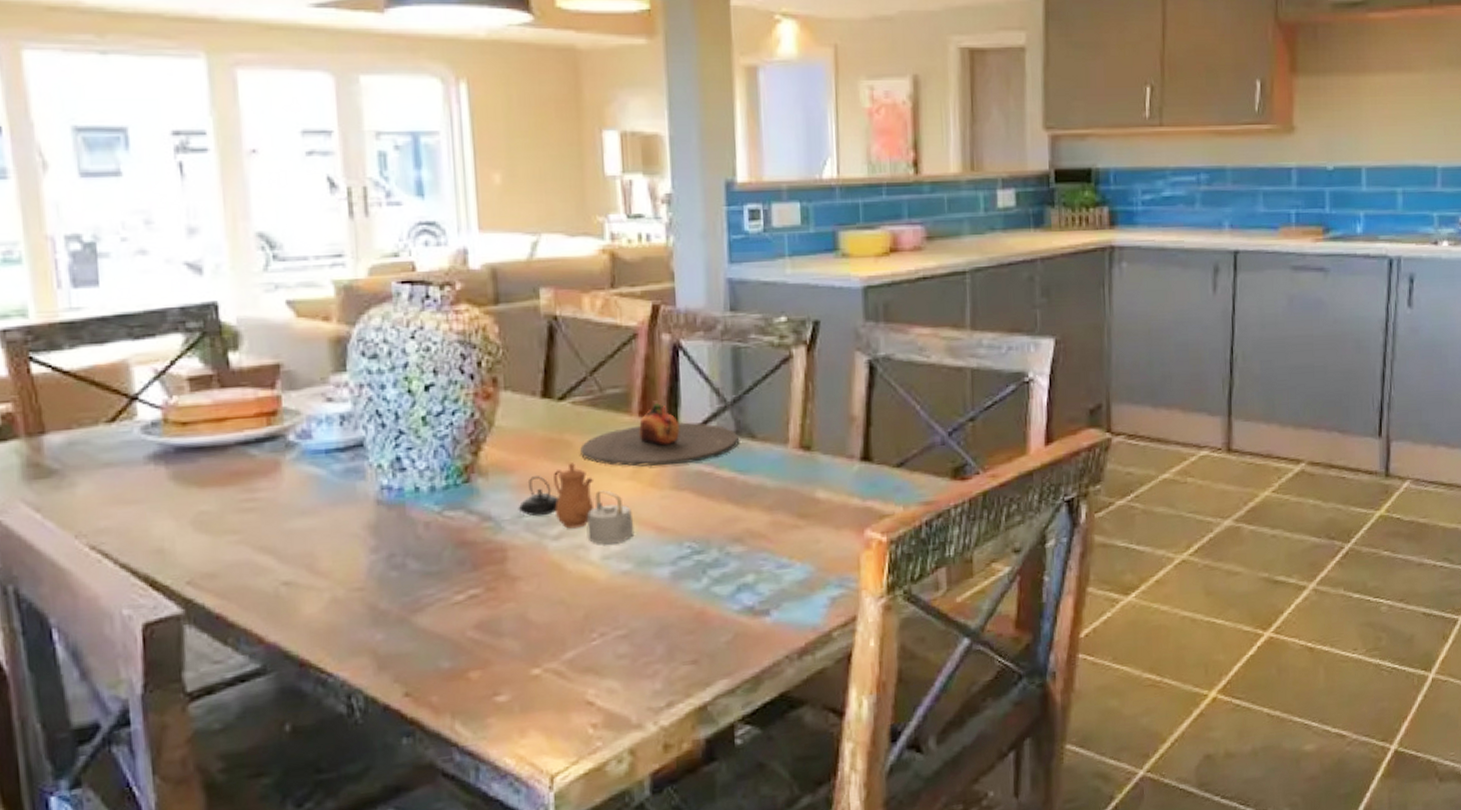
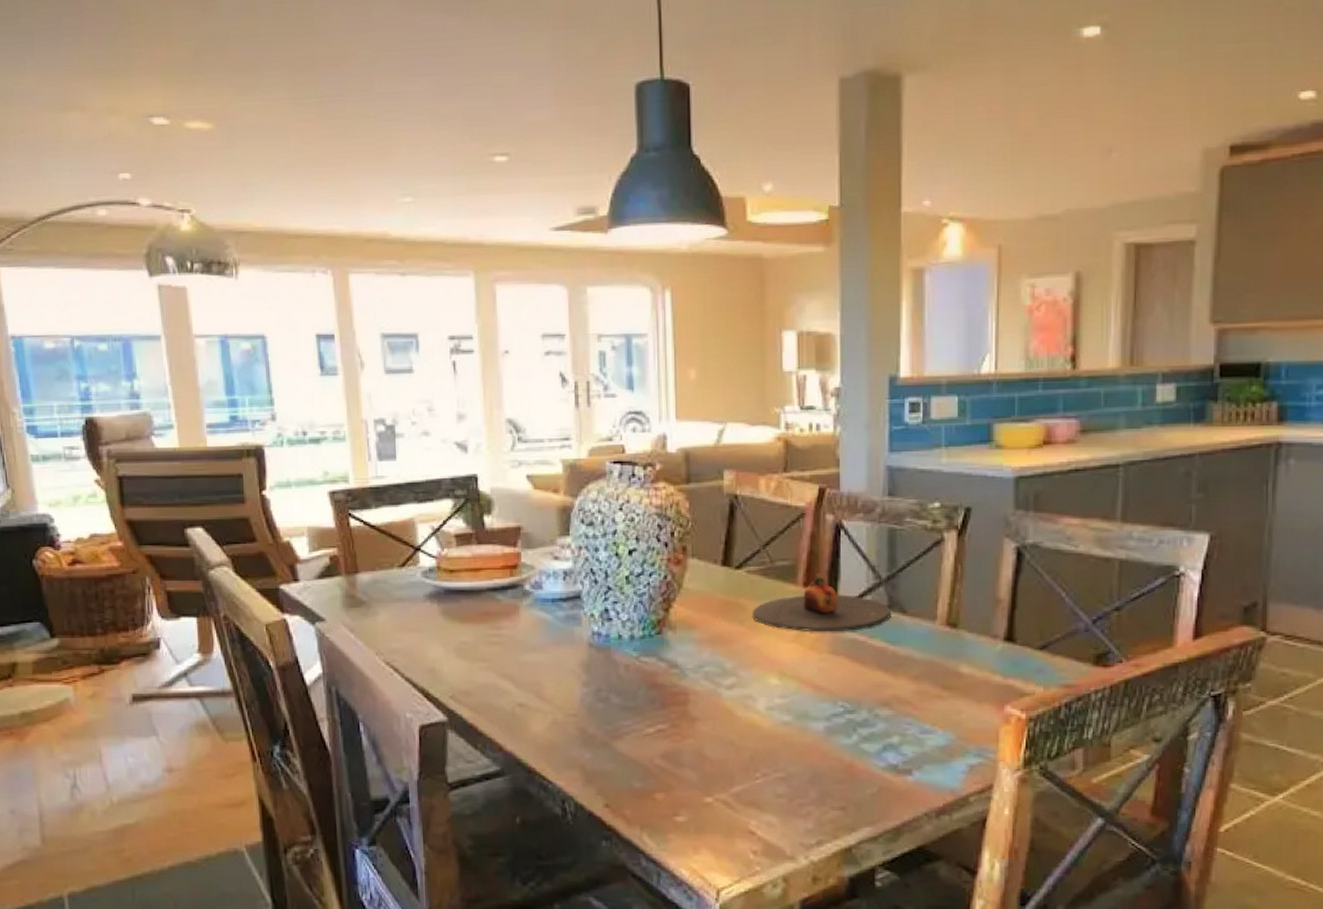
teapot: present [518,463,635,544] -> none [699,624,795,696]

